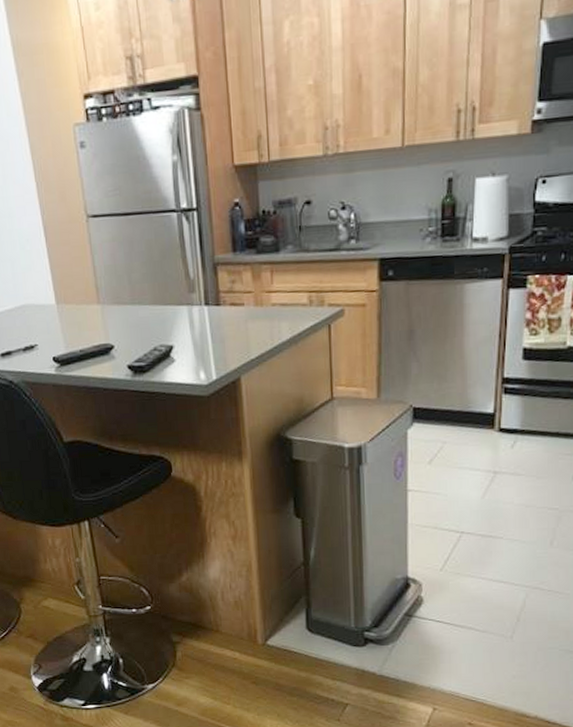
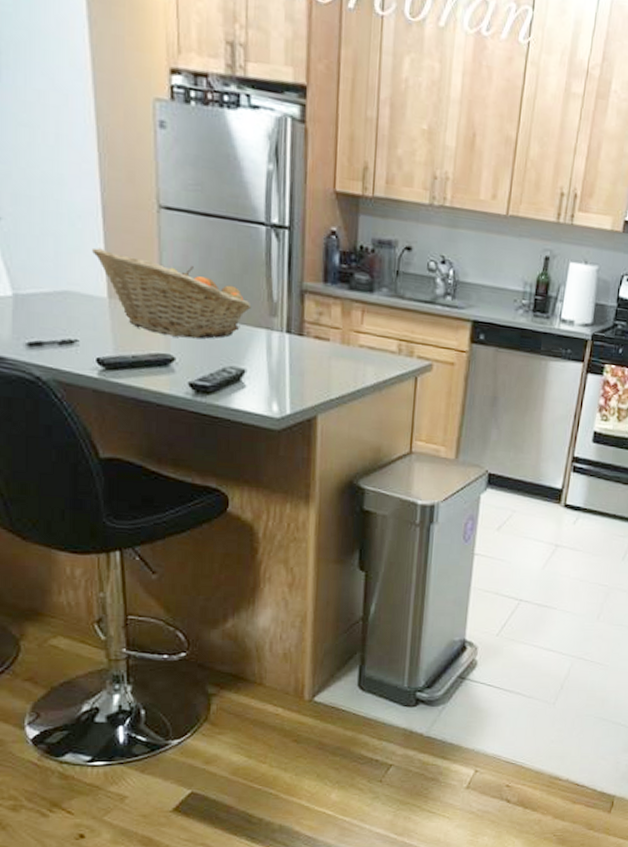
fruit basket: none [40,262,173,328] -> present [92,247,252,339]

